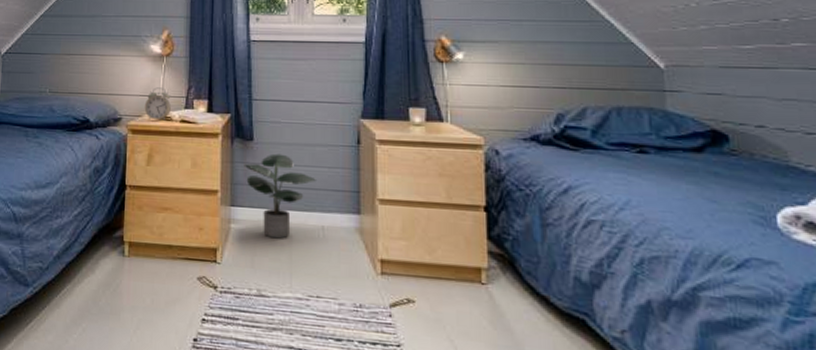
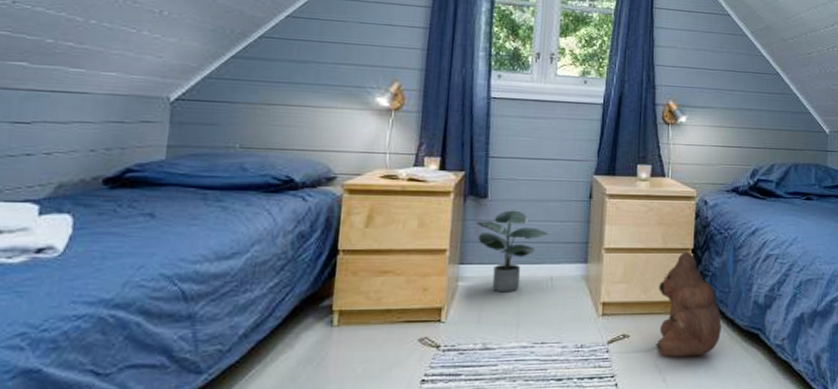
alarm clock: present [144,87,171,121] -> none [365,143,398,179]
teddy bear: none [446,210,532,337] -> present [656,252,722,357]

